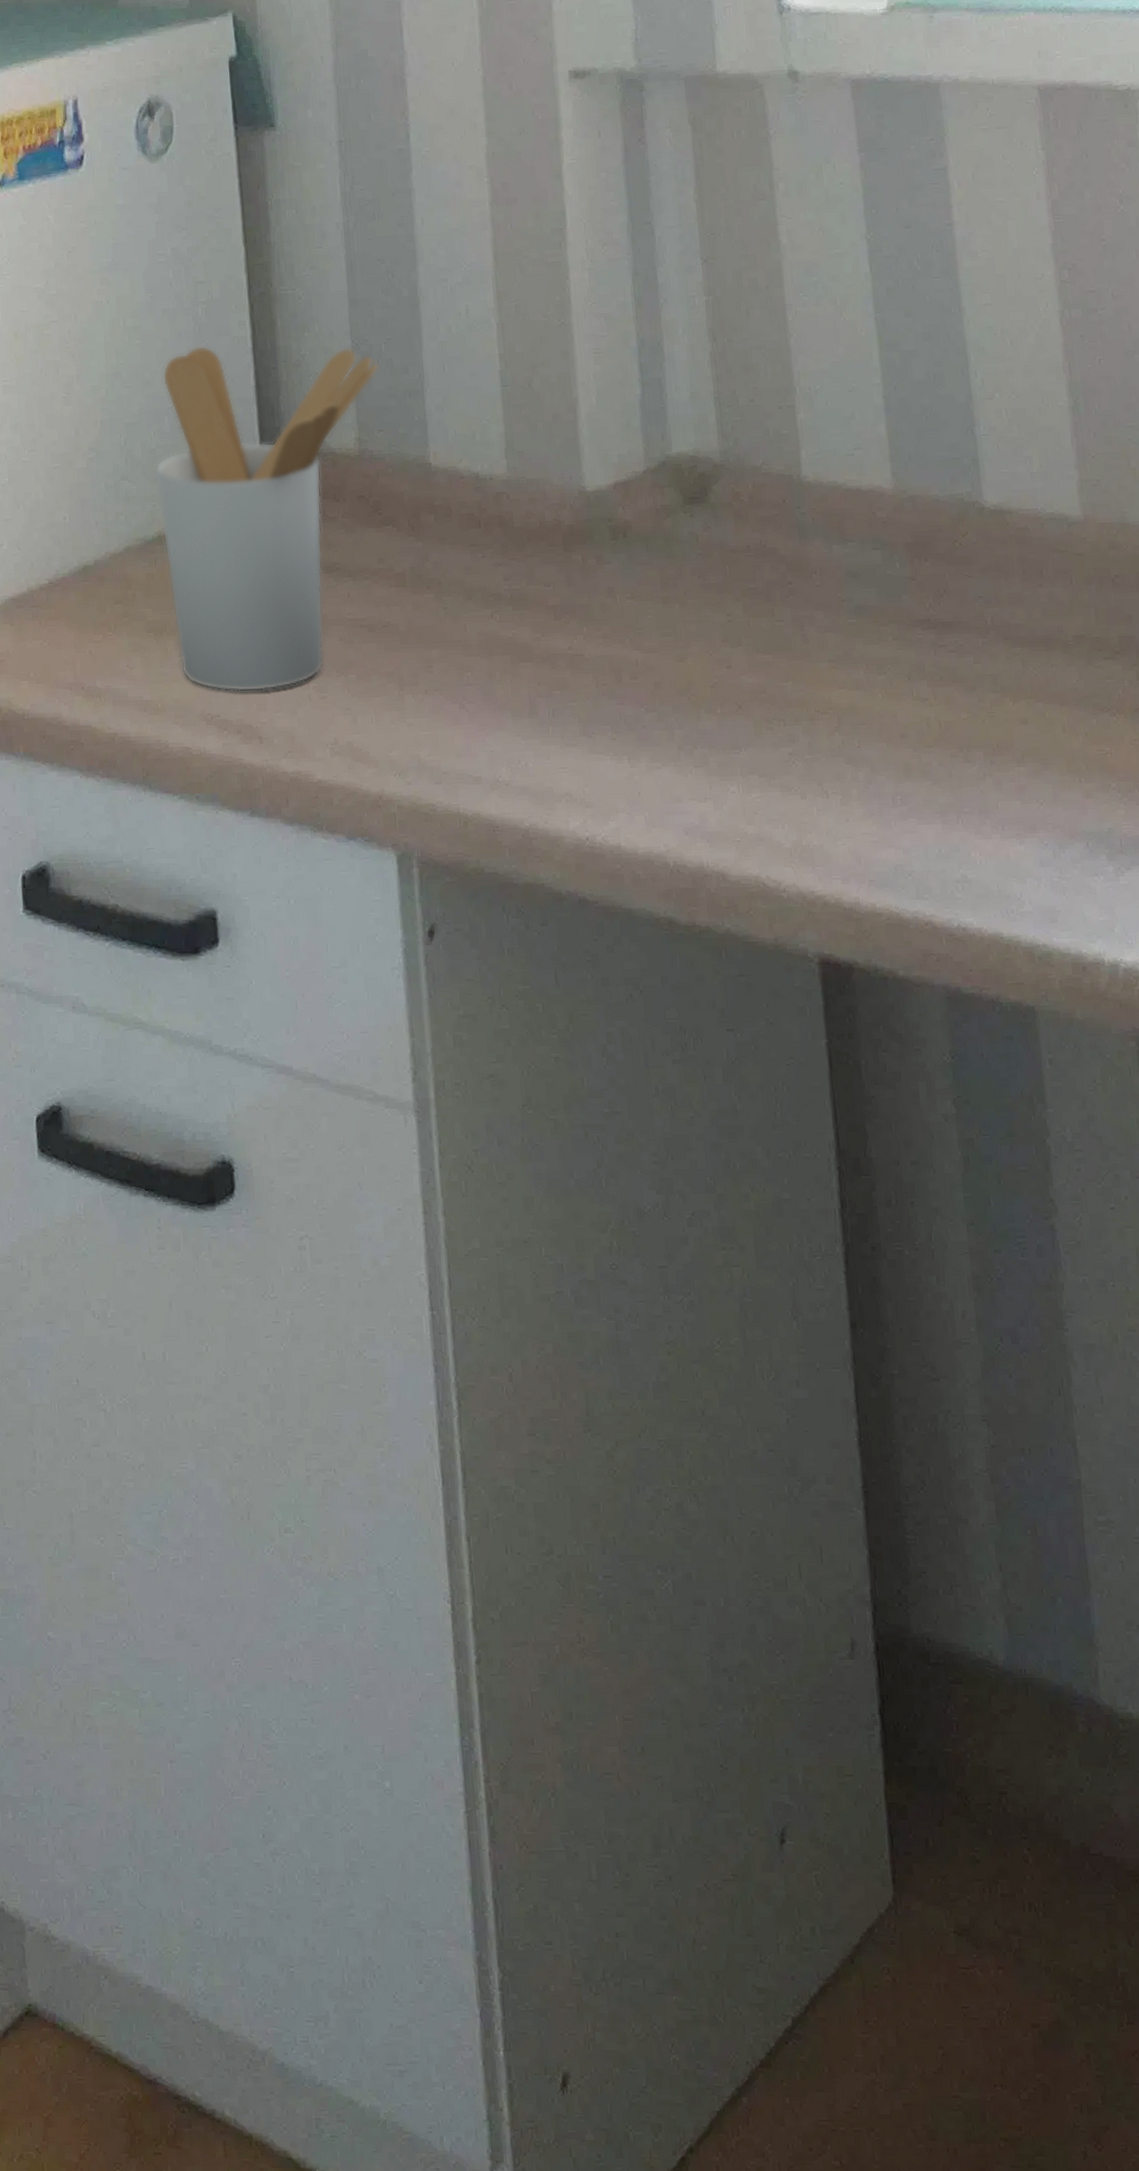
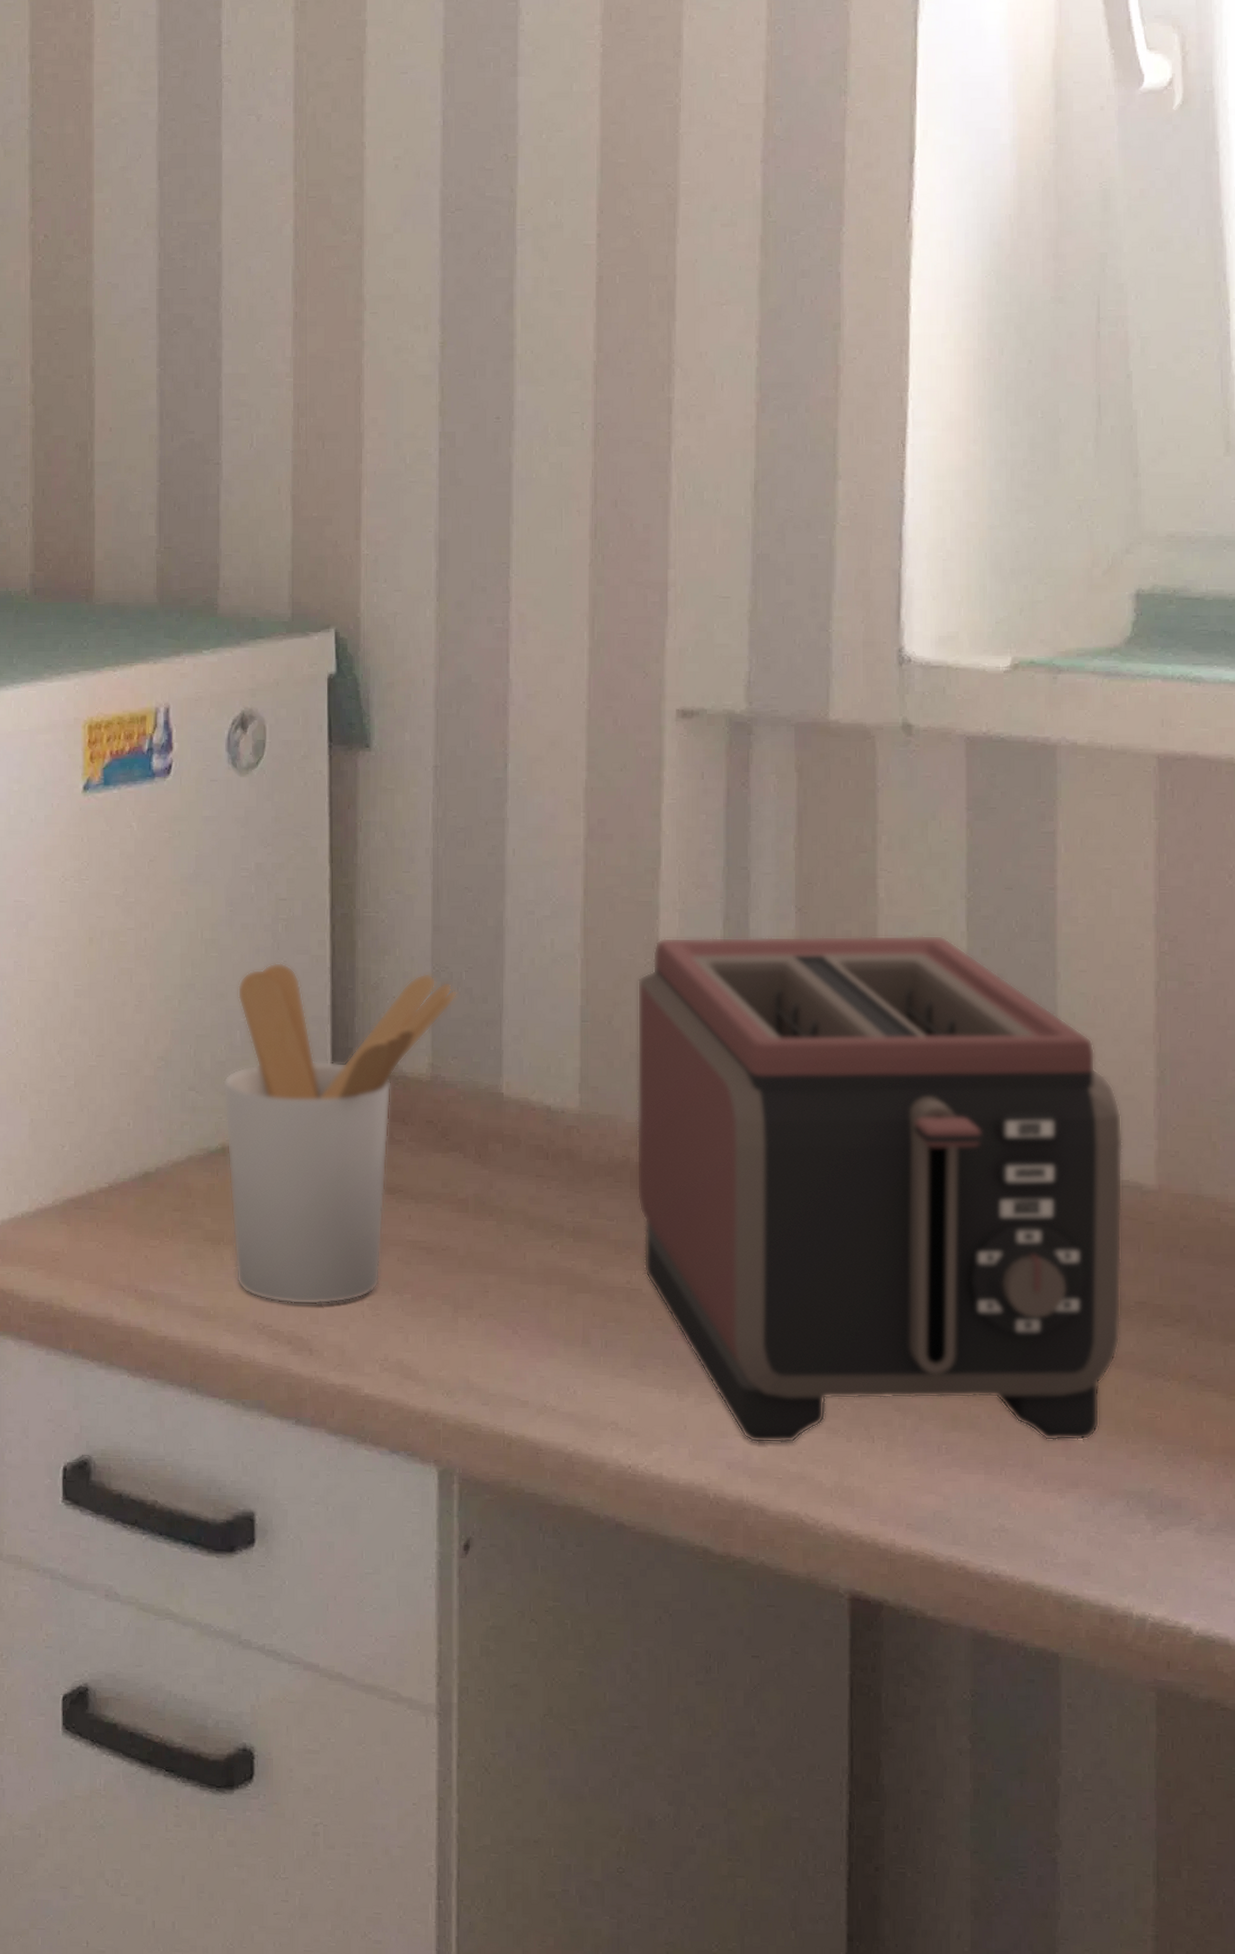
toaster: none [553,277,1063,806] -> present [636,935,1124,1444]

